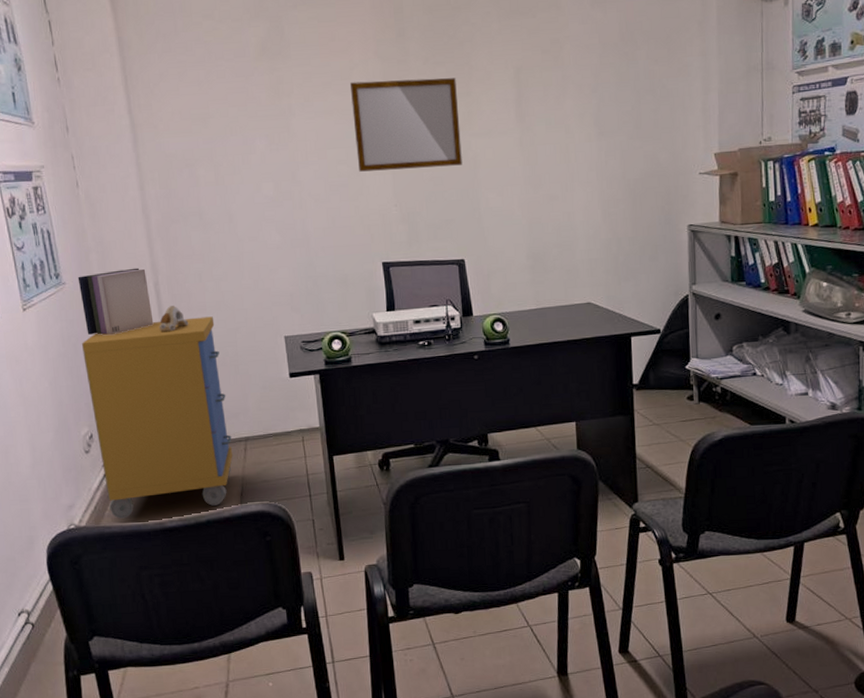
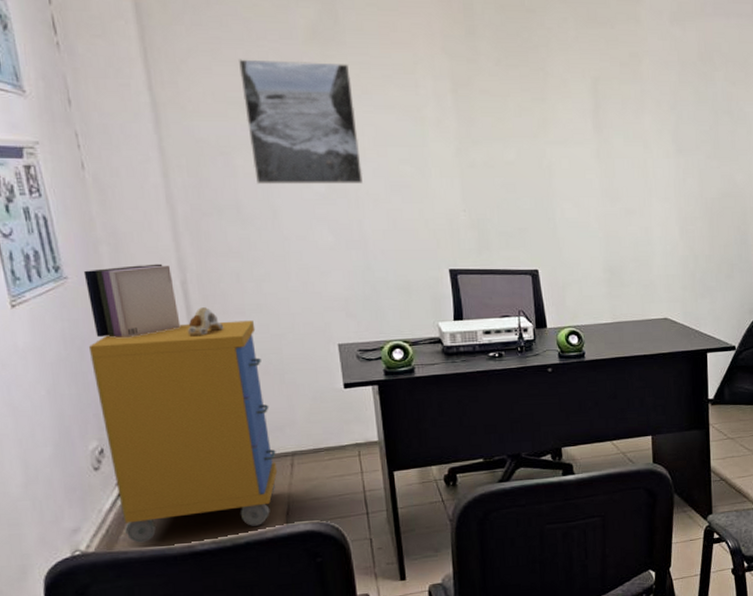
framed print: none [200,75,306,192] -> present [237,59,363,185]
writing board: present [349,78,462,172] -> none [413,77,537,173]

